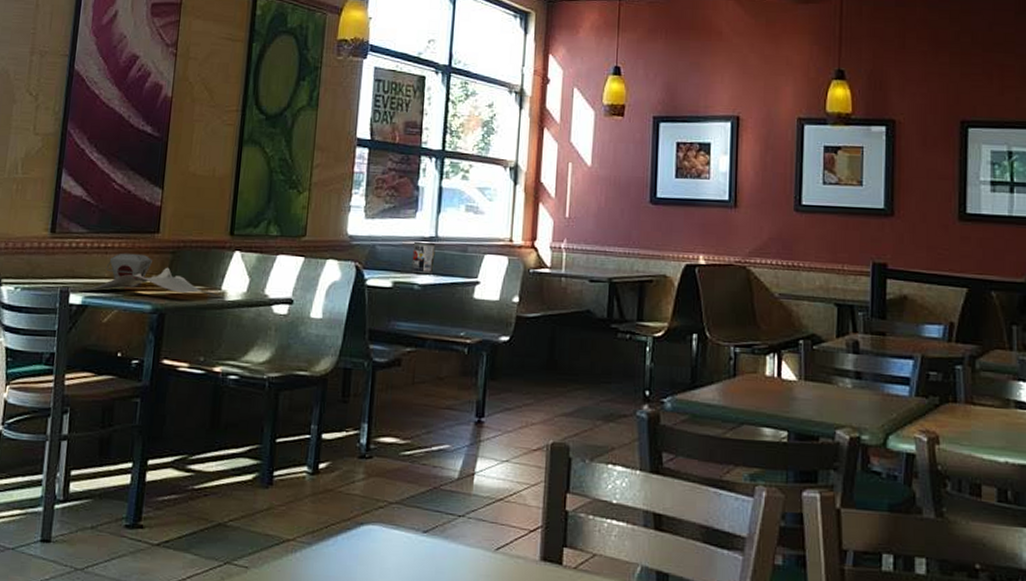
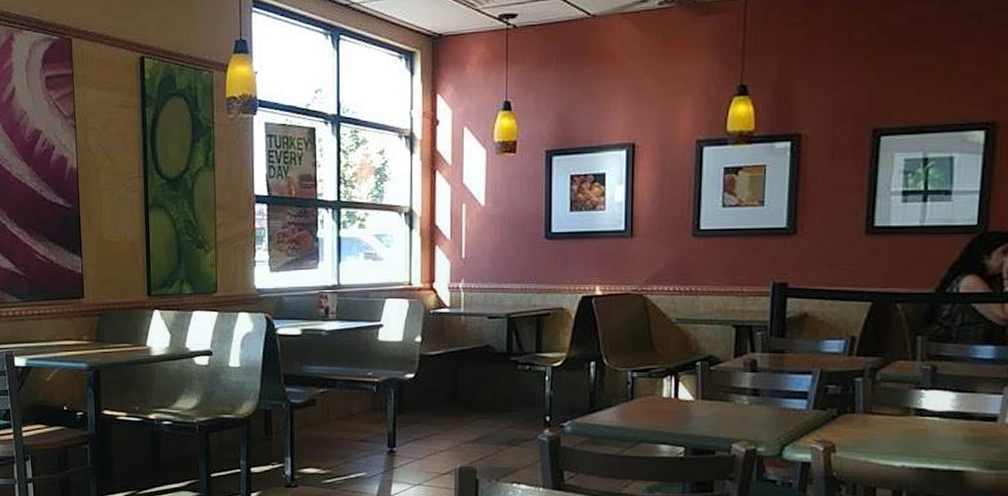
napkin: present [79,267,223,297] -> none [21,328,149,354]
takeout container: present [106,253,152,287] -> none [42,318,82,348]

